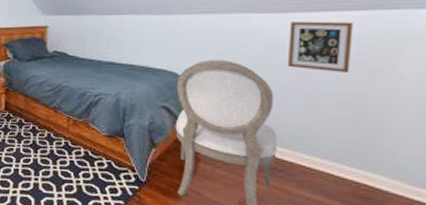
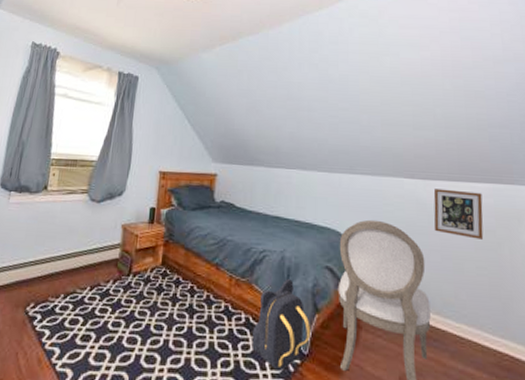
backpack: none [92,118,147,195] -> present [252,279,310,372]

